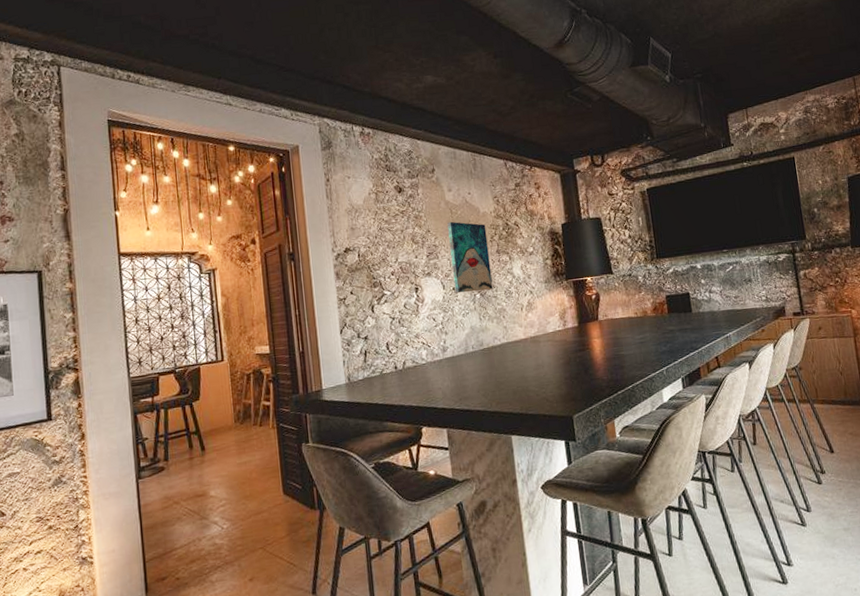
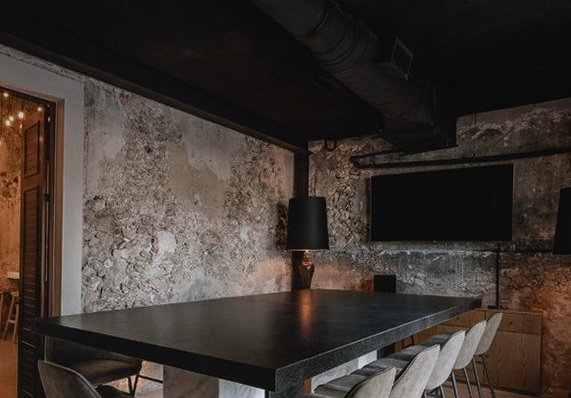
wall art: present [447,221,493,294] -> none [186,184,221,249]

